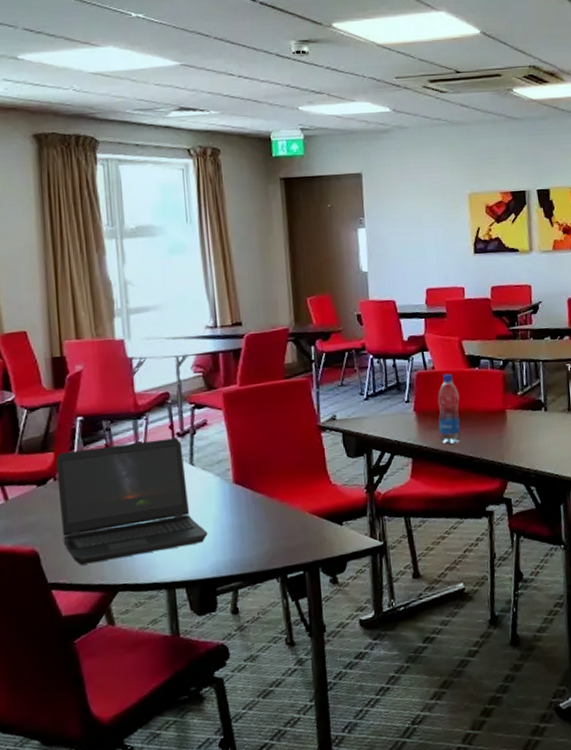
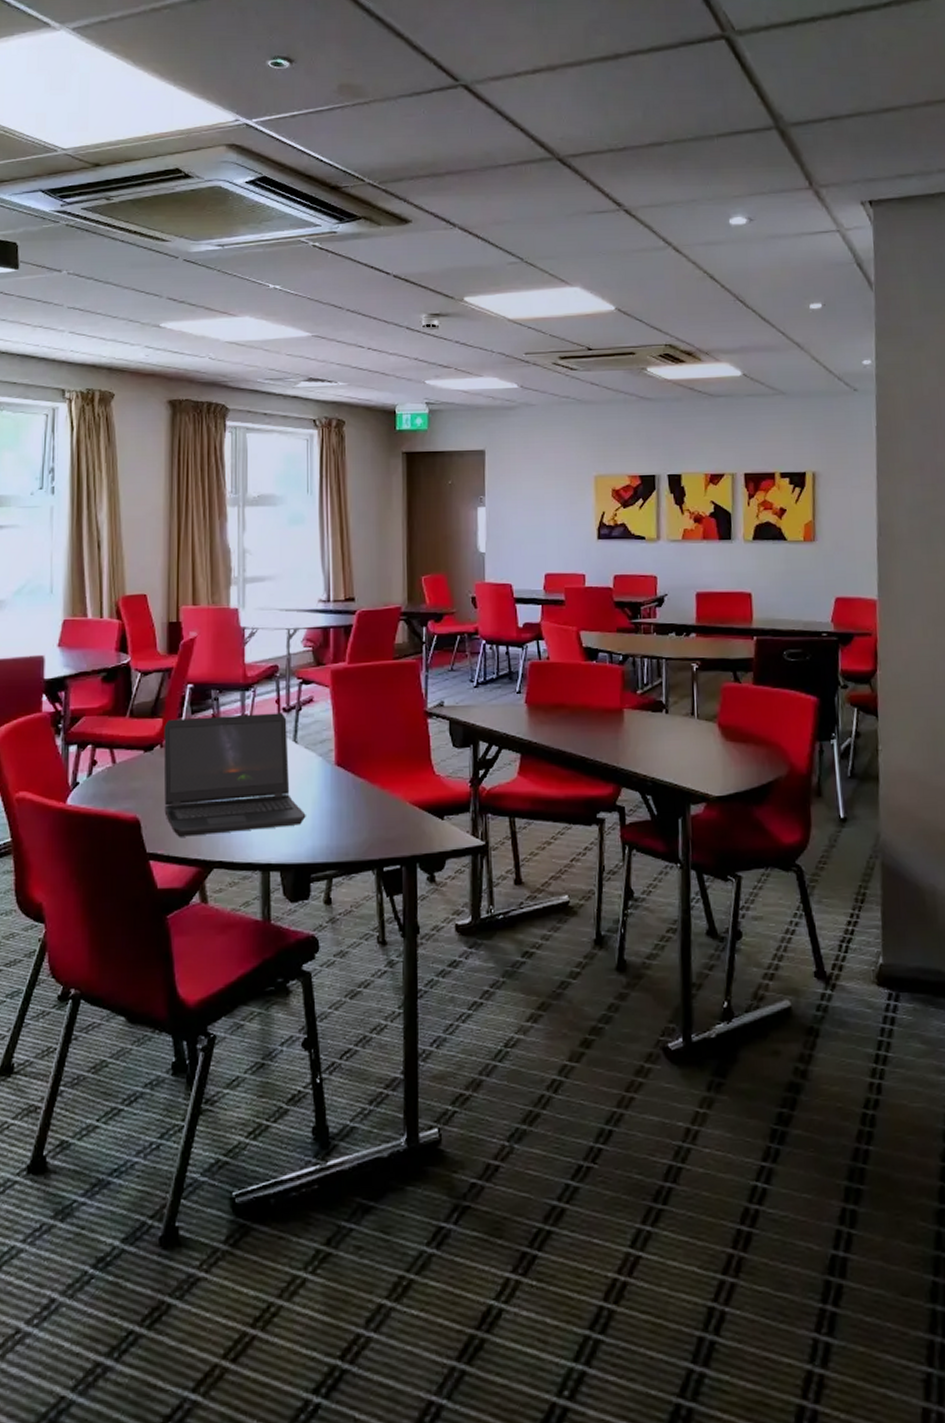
bottle: present [437,373,461,445] -> none [550,665,575,743]

